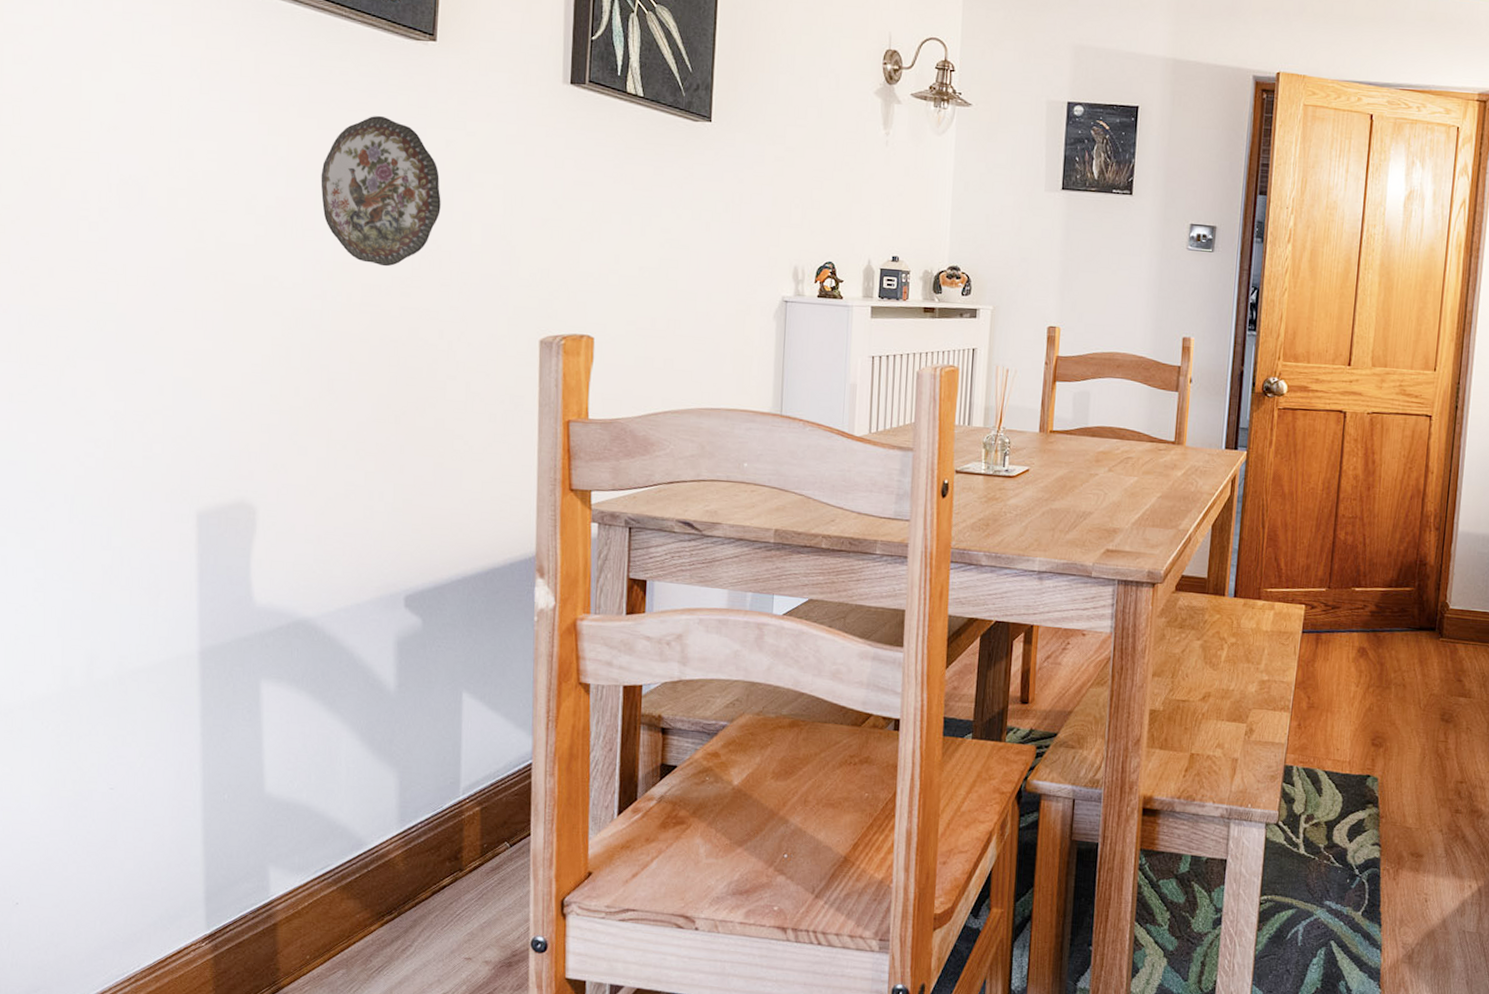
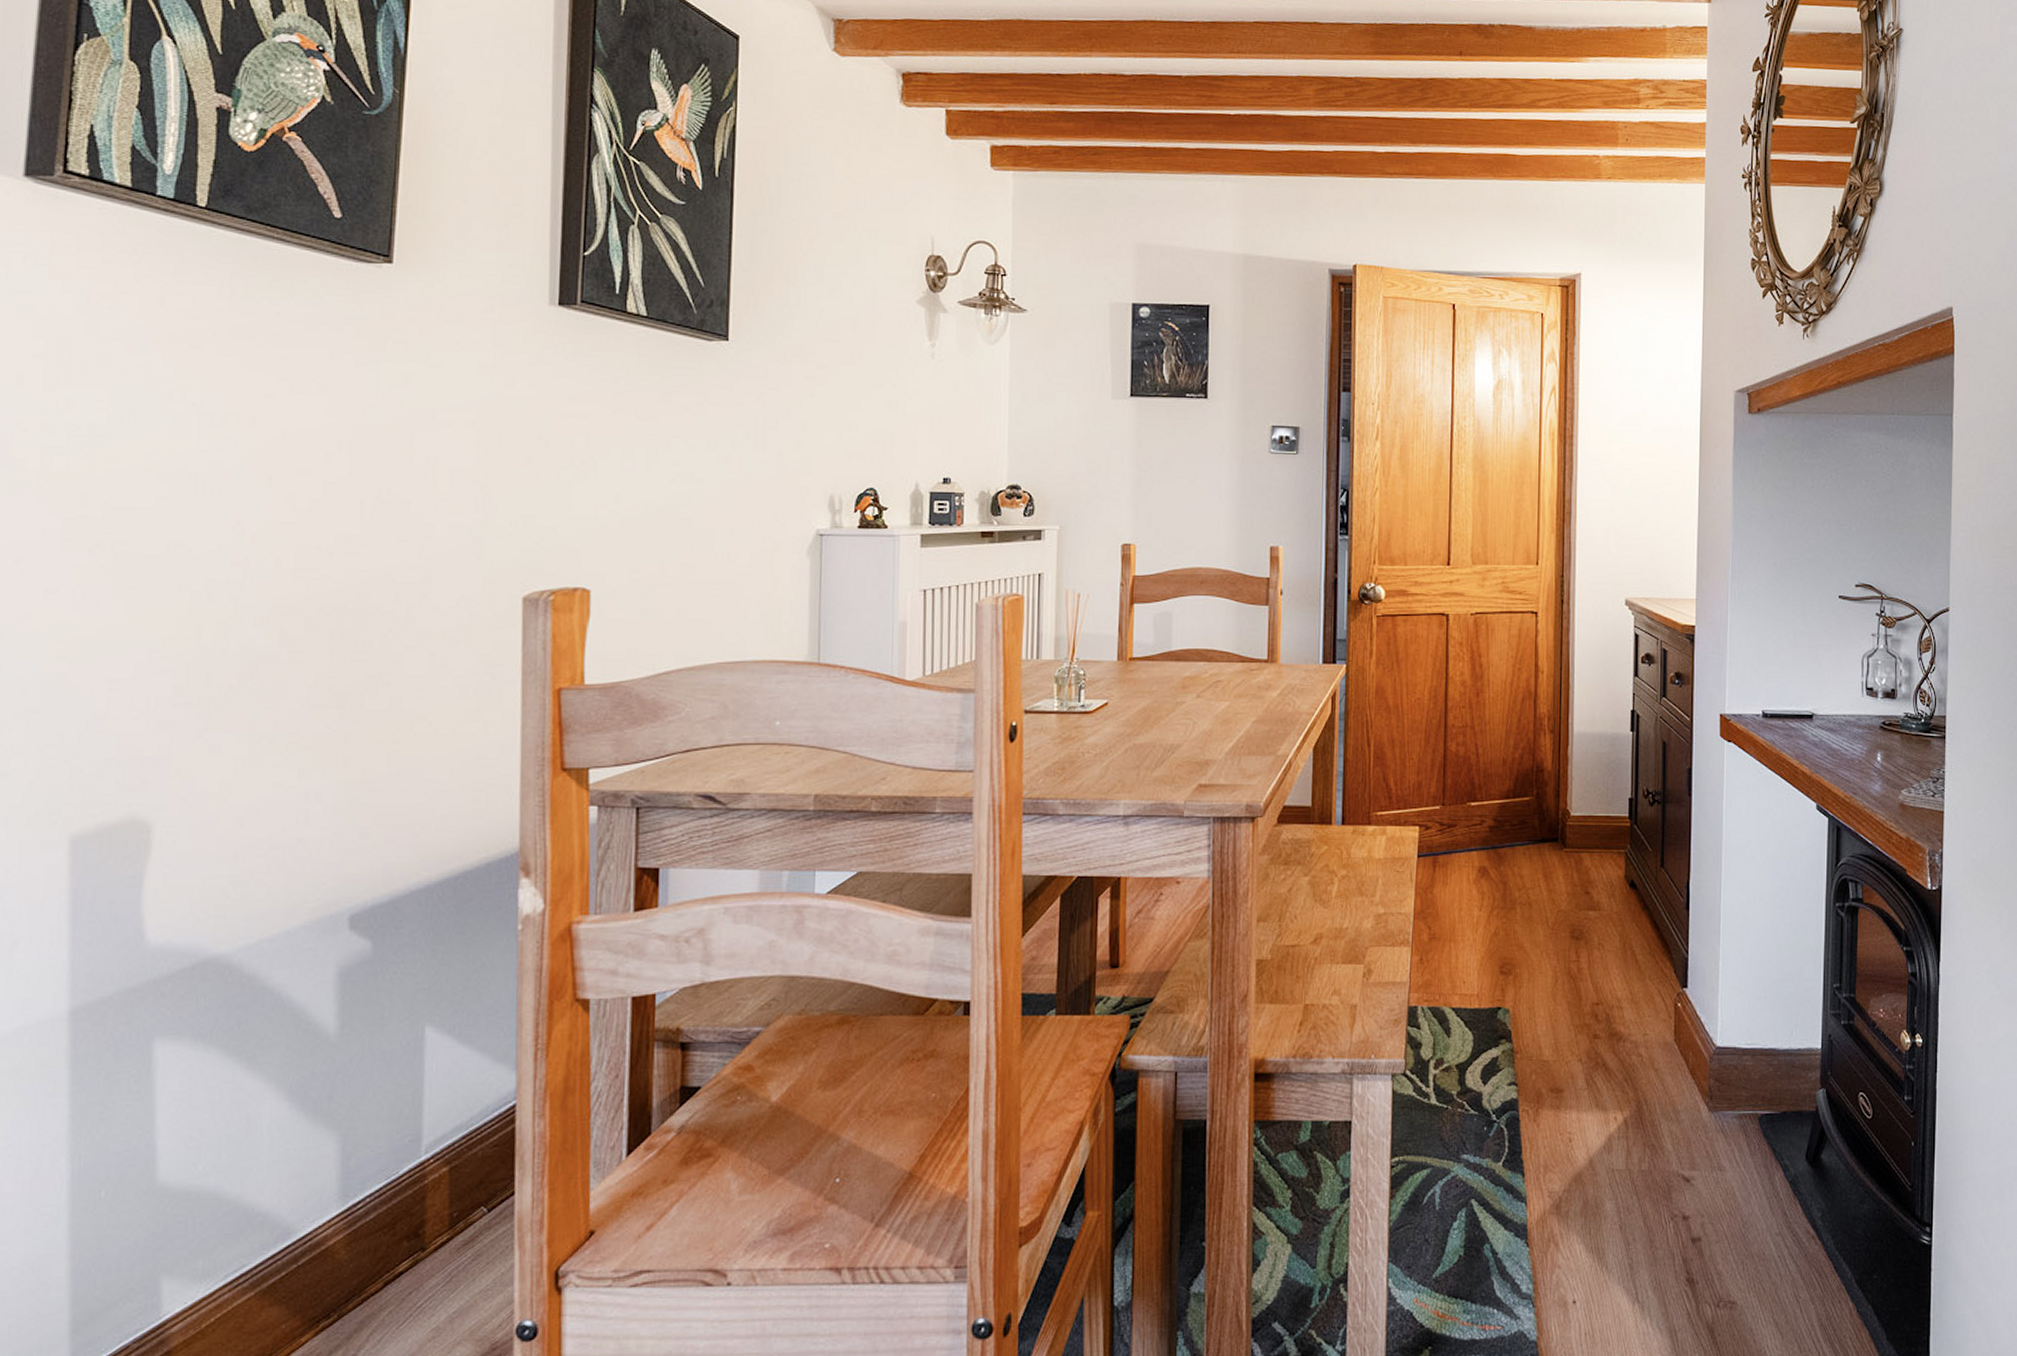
decorative plate: present [320,115,441,267] -> none [243,349,398,524]

